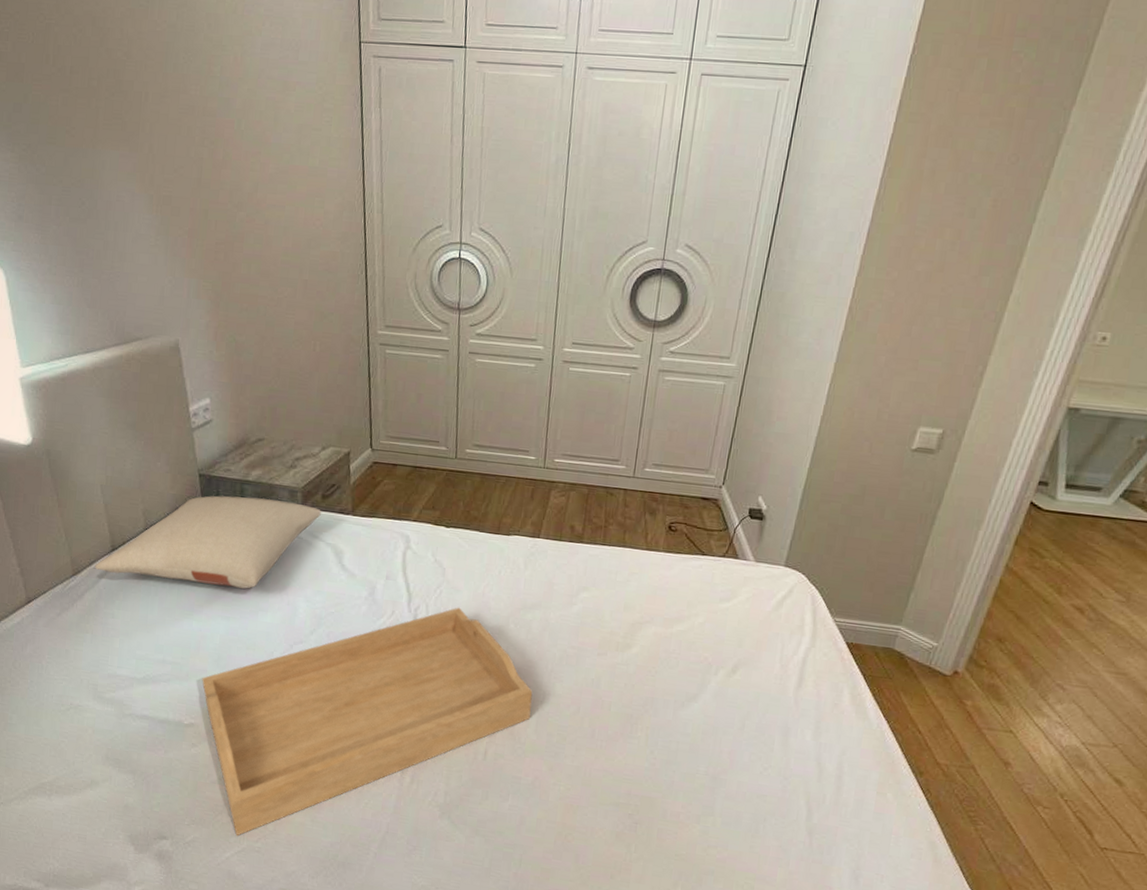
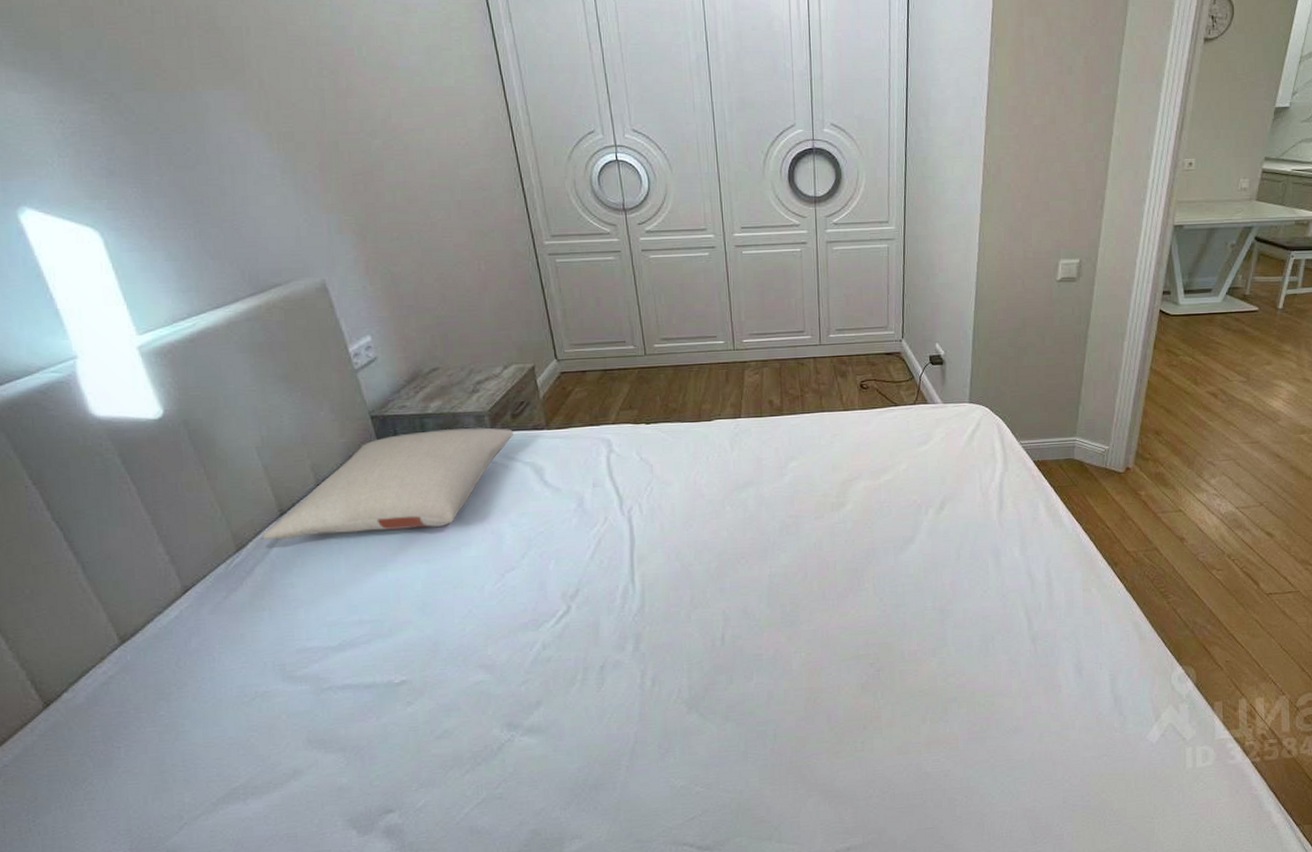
serving tray: present [202,607,533,837] -> none [408,500,761,788]

